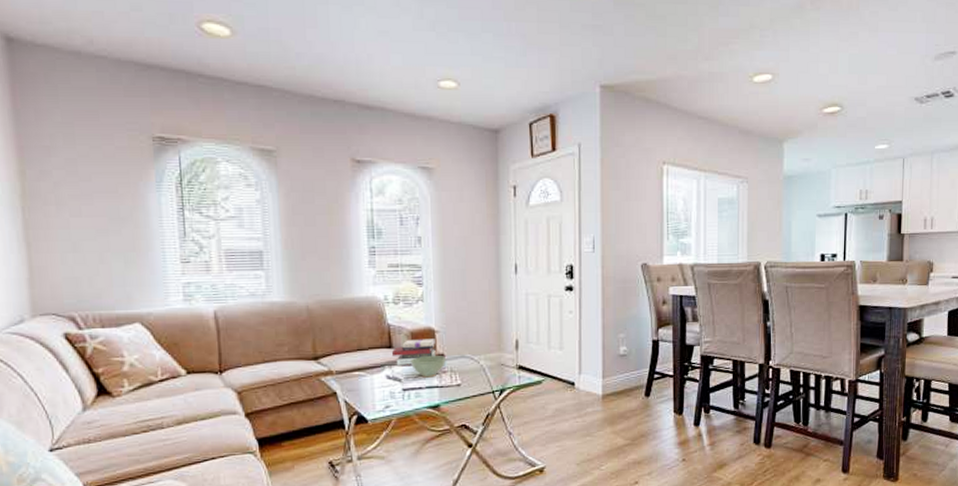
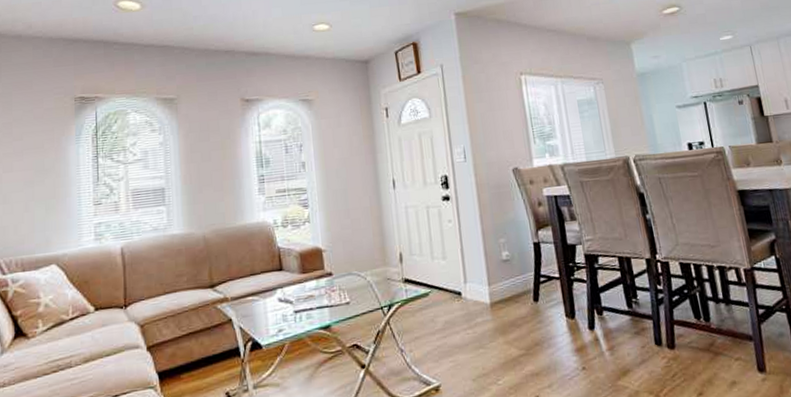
books: present [392,339,436,367] -> none [283,258,324,288]
bowl: present [410,356,447,378] -> none [300,274,335,298]

